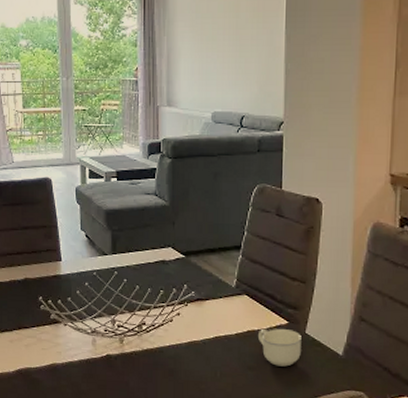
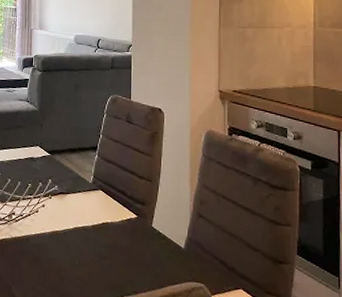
cup: present [257,329,301,367] -> none [111,222,149,258]

